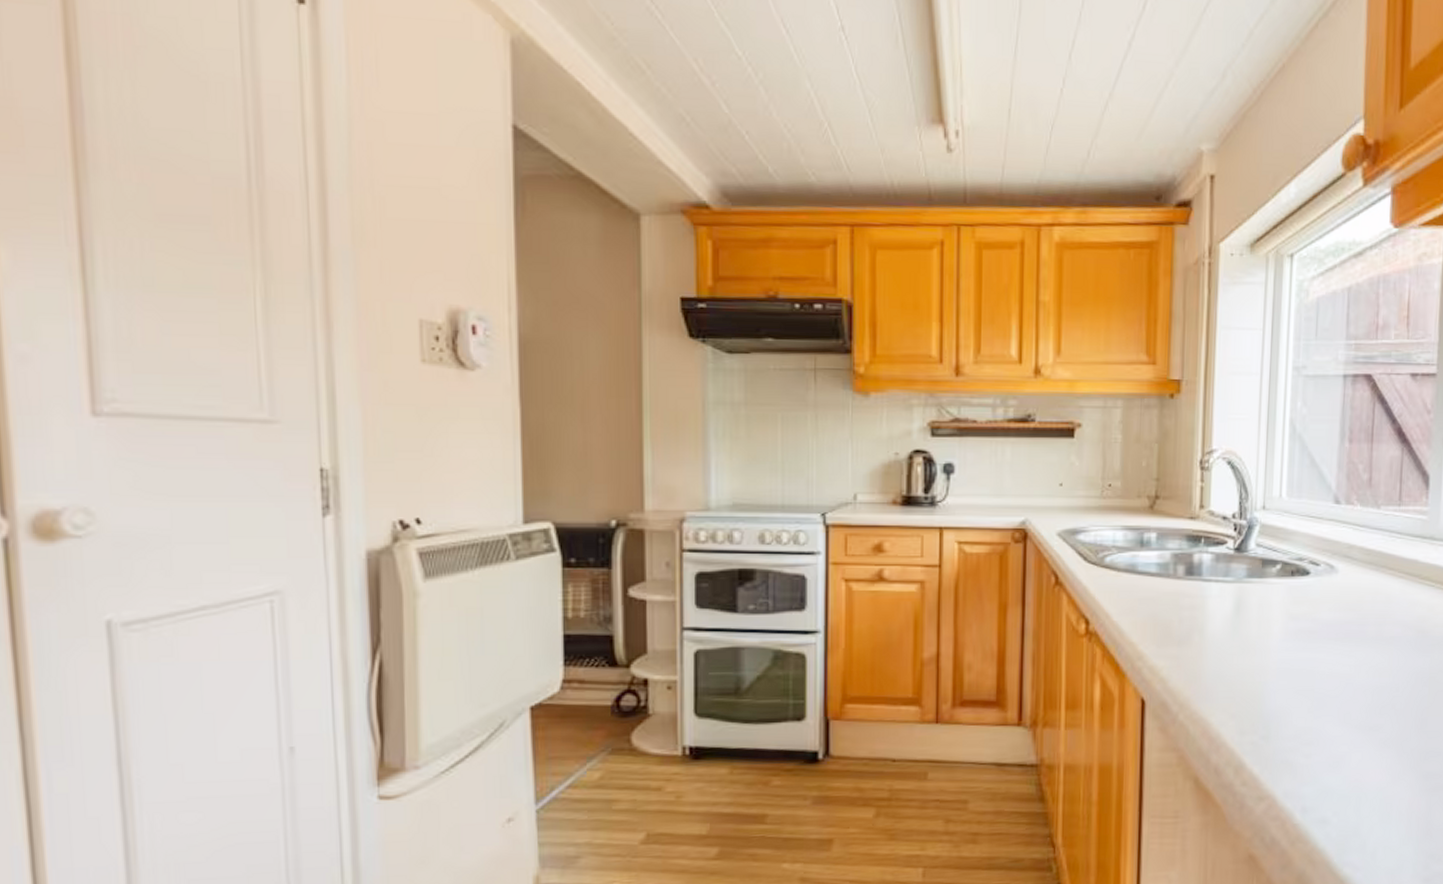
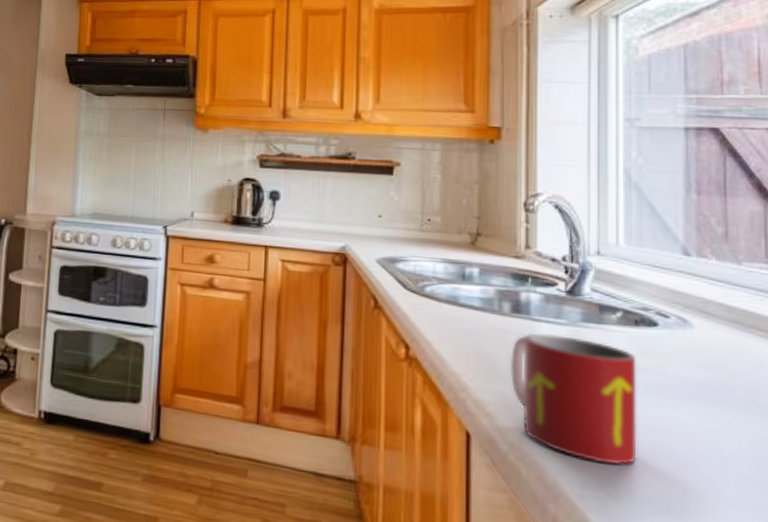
mug: none [1182,593,1291,710] -> present [509,333,637,466]

